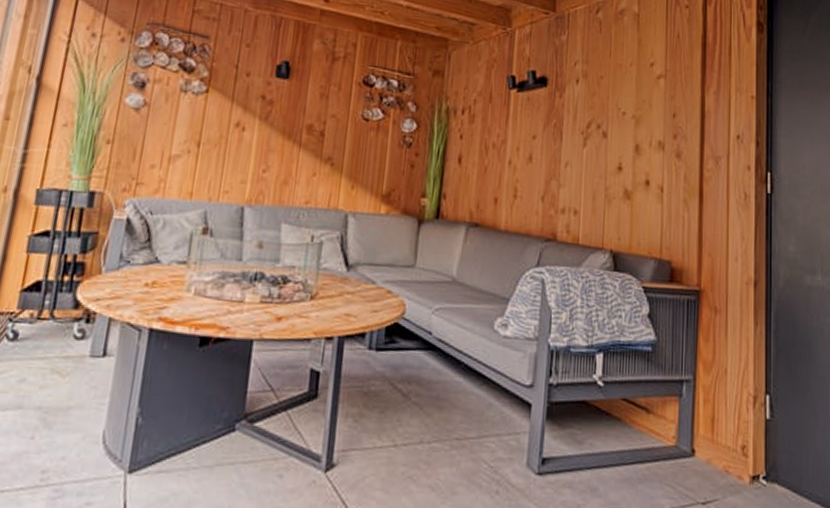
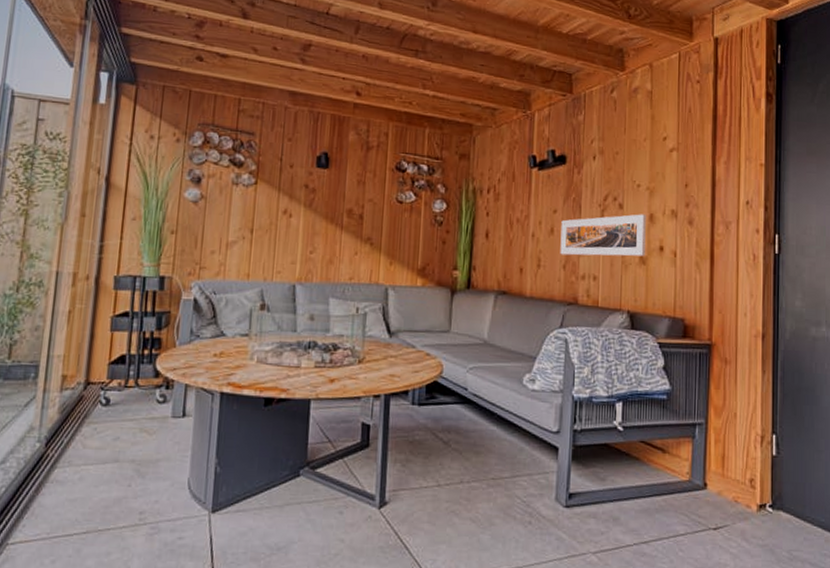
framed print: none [538,144,632,191] -> present [560,214,646,257]

